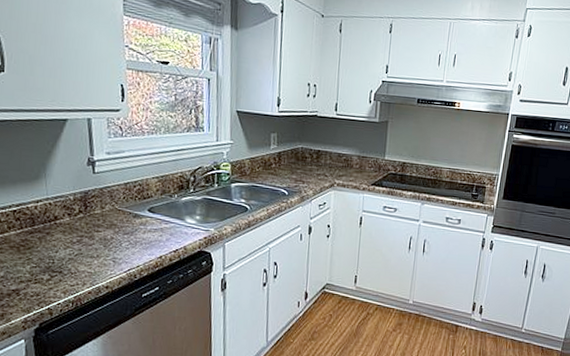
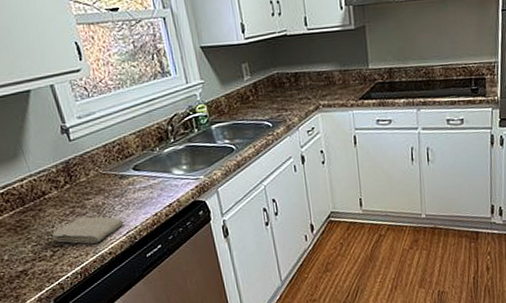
washcloth: none [52,247,128,275] -> present [51,216,124,244]

